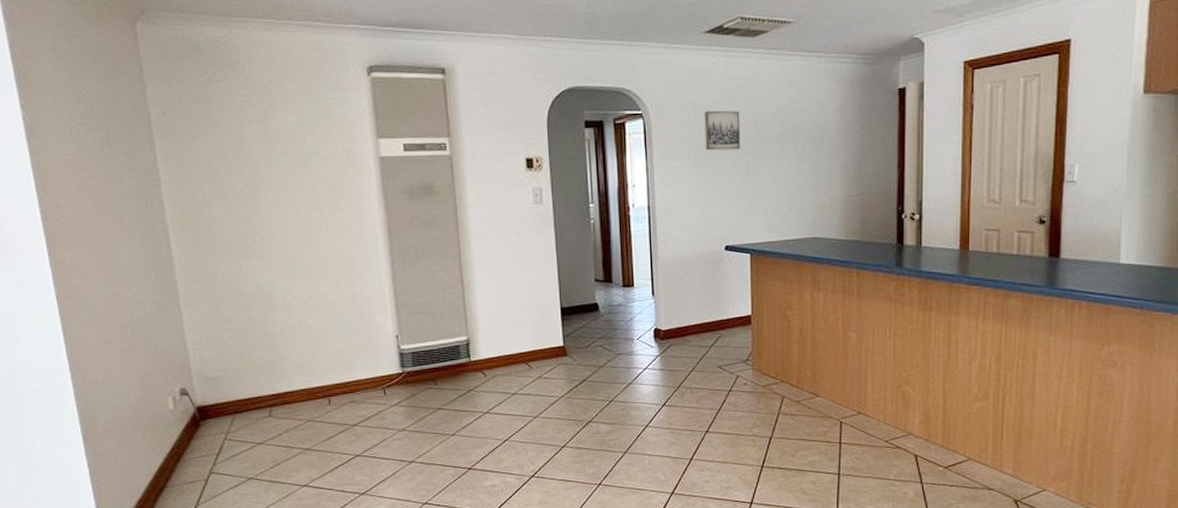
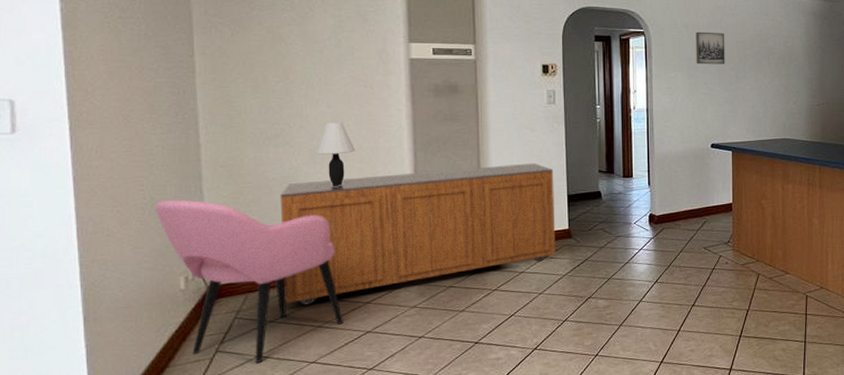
armchair: none [136,317,332,485] -> present [155,199,343,363]
sideboard: none [257,272,550,427] -> present [280,163,556,305]
table lamp: none [288,230,329,301] -> present [315,122,355,186]

